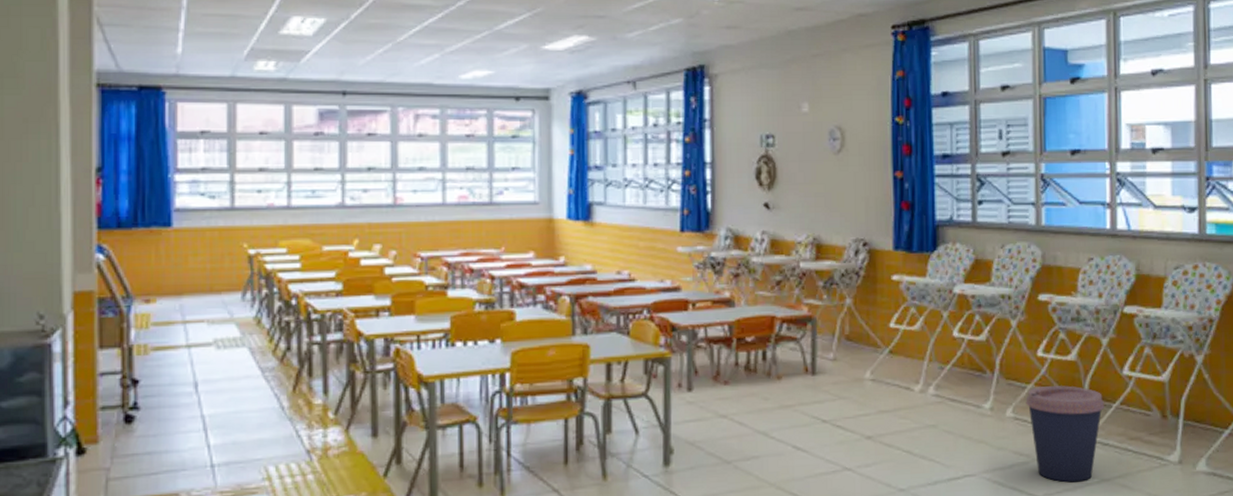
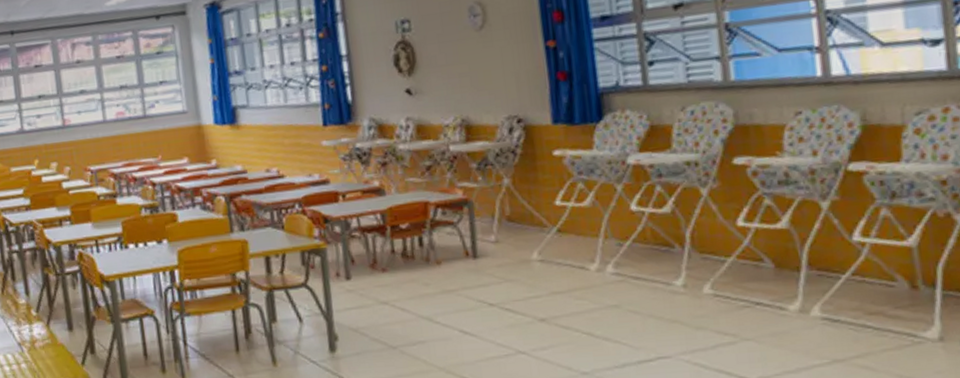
coffee cup: present [1025,385,1105,483] -> none [726,257,832,364]

